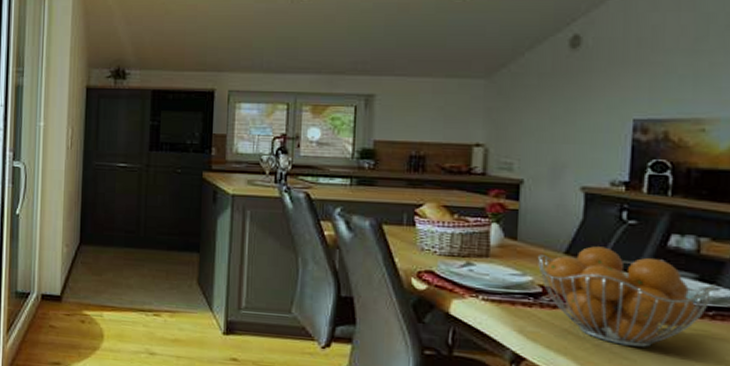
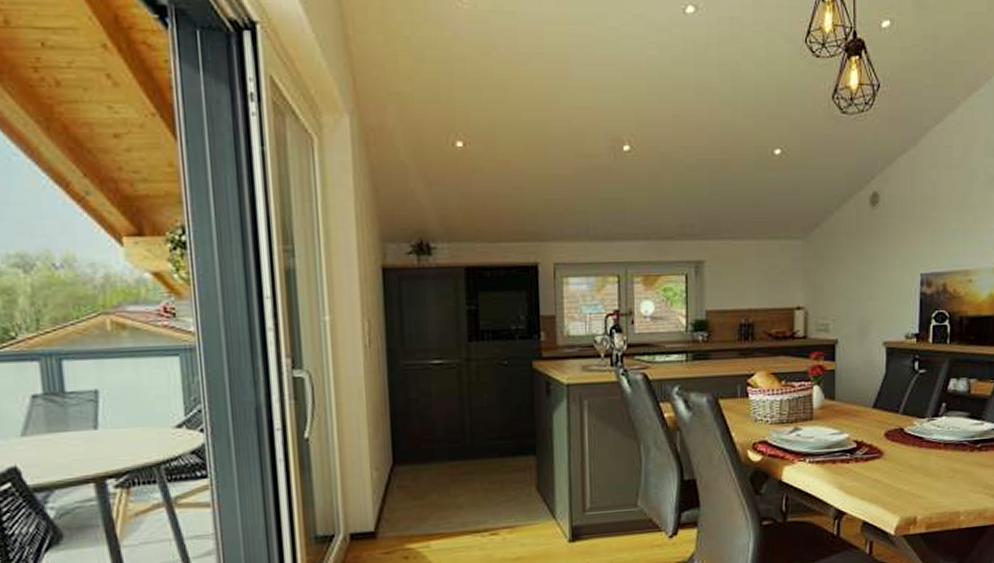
fruit basket: present [538,246,715,347] -> none [852,397,981,486]

